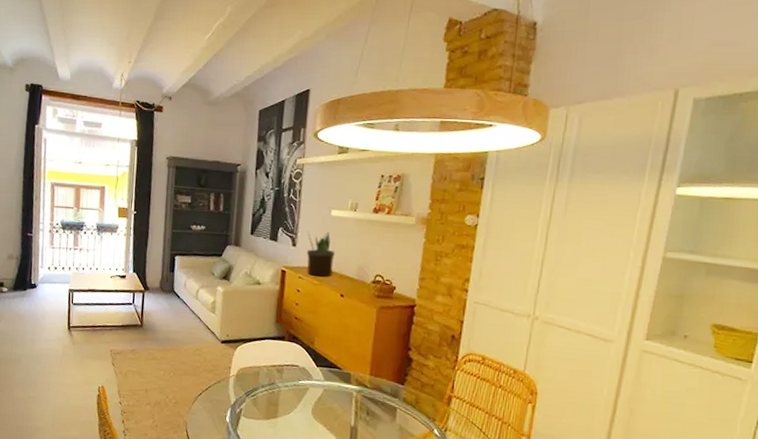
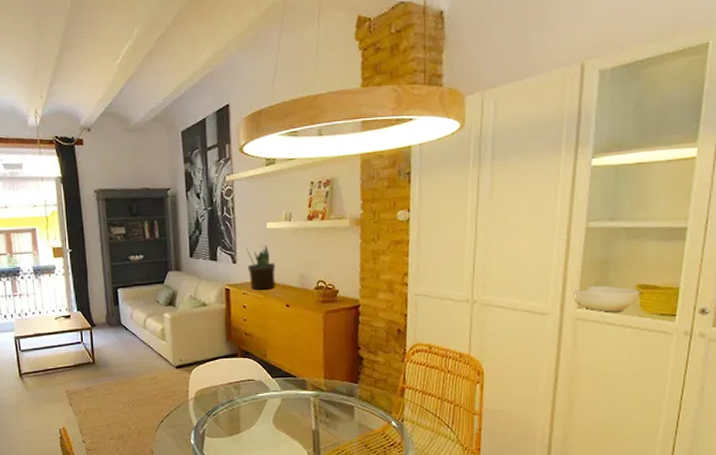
bowl: none [642,317,717,350] -> present [573,285,641,312]

